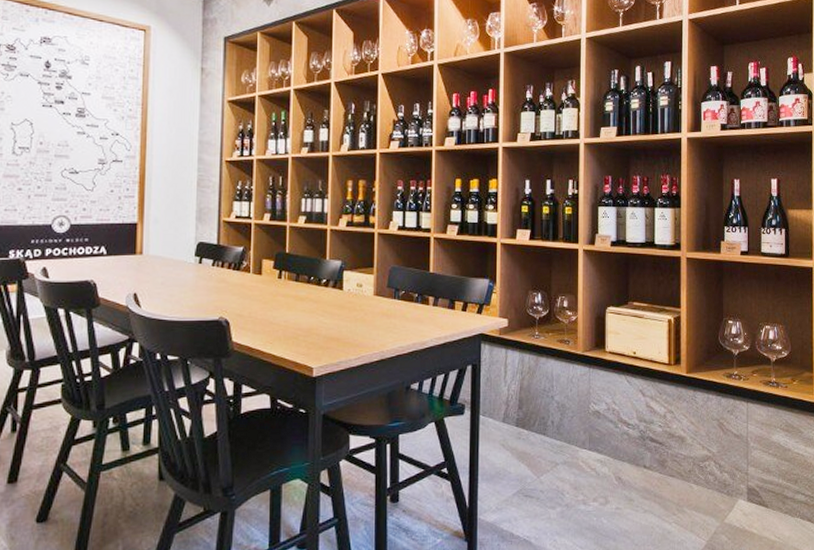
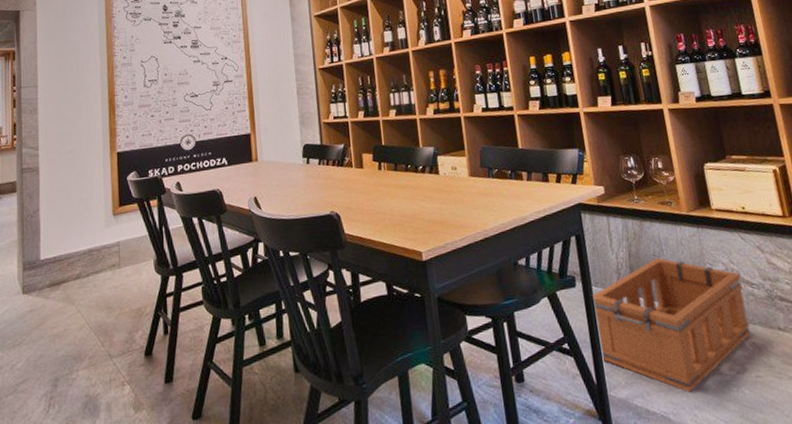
wooden crate: none [478,392,619,520] -> present [592,257,751,393]

